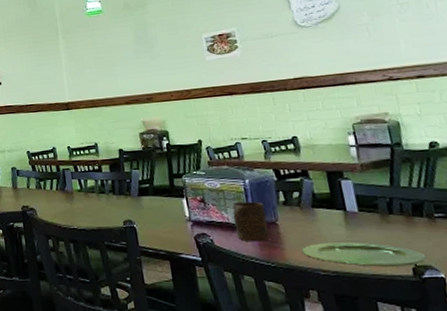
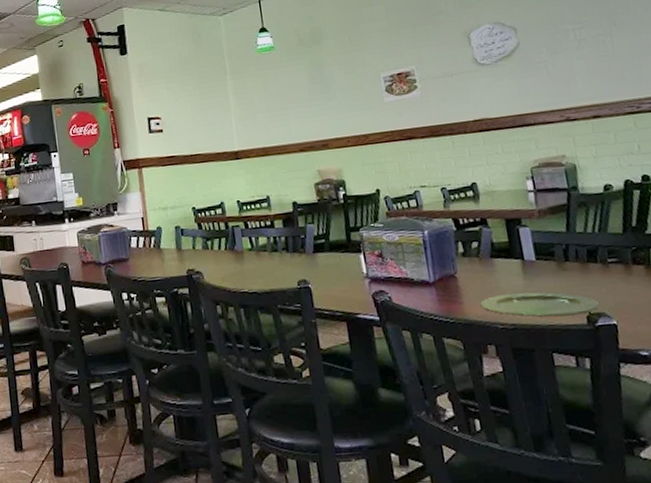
cup: present [232,201,269,242] -> none [411,254,448,297]

